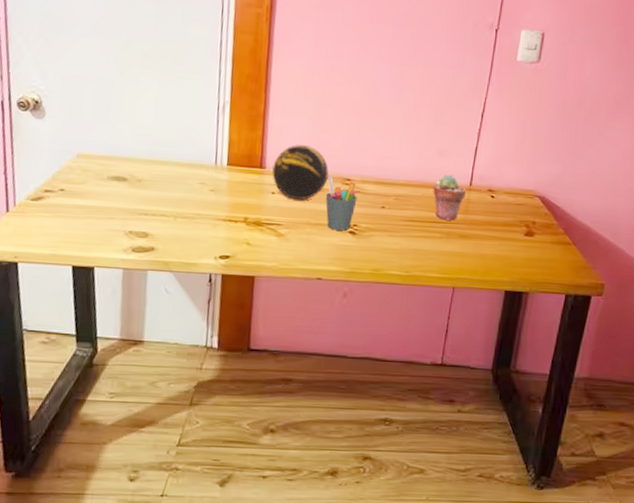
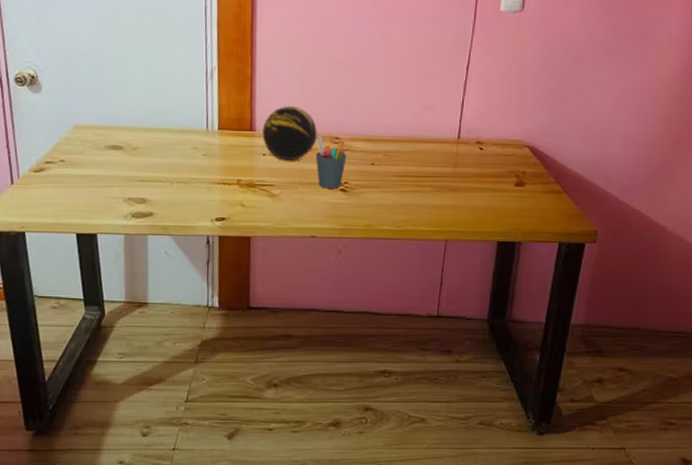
potted succulent: present [433,174,466,220] -> none [421,128,454,174]

